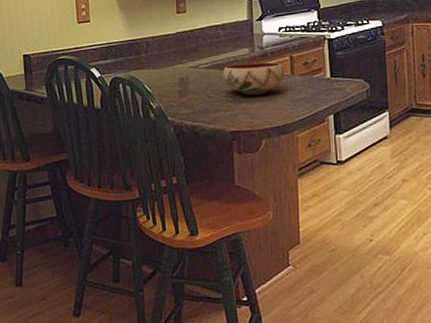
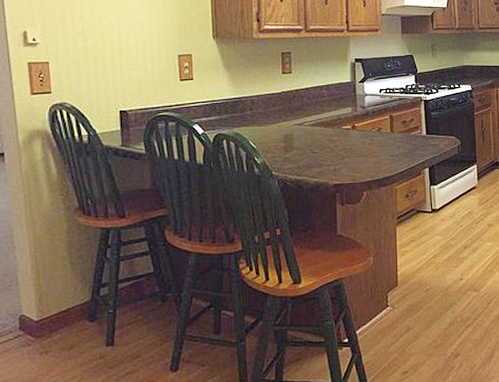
bowl: present [223,62,284,95] -> none [327,120,384,151]

